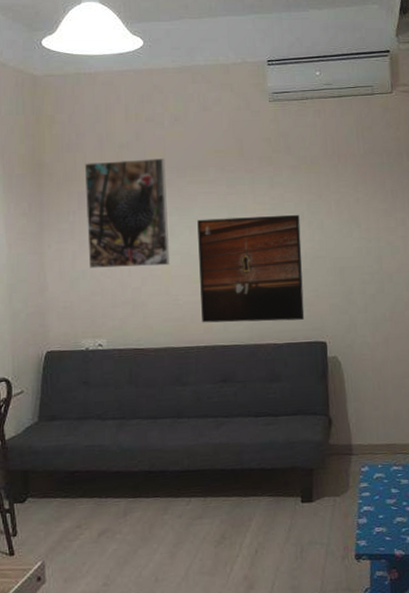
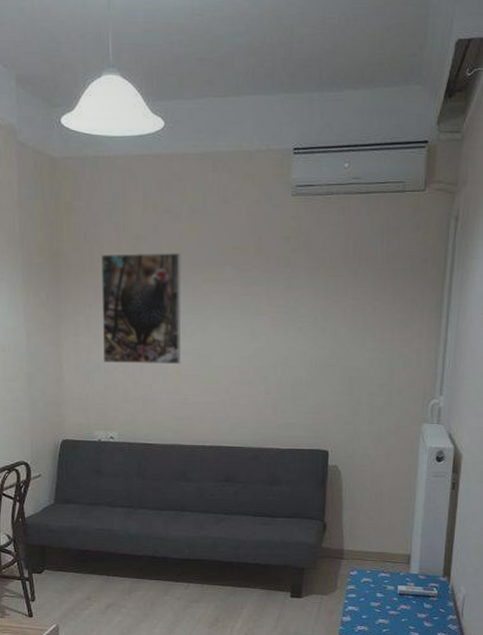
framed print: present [197,214,305,323] -> none [209,319,313,427]

